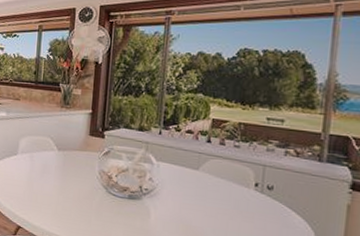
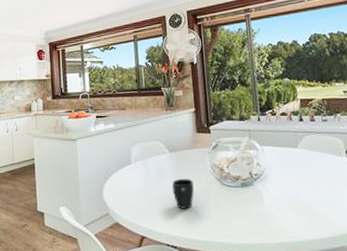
mug: none [55,178,78,209] -> present [172,179,194,209]

